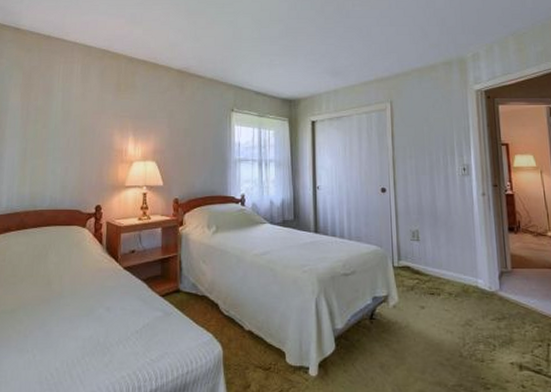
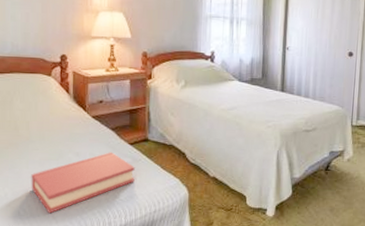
hardback book: none [60,305,166,378] -> present [31,152,135,214]

